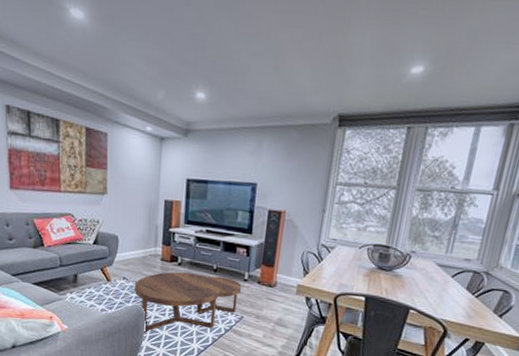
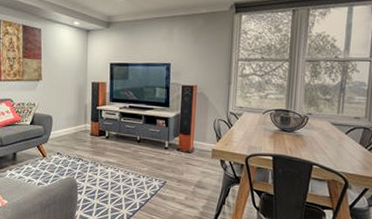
coffee table: present [134,271,242,333] -> none [67,144,164,203]

